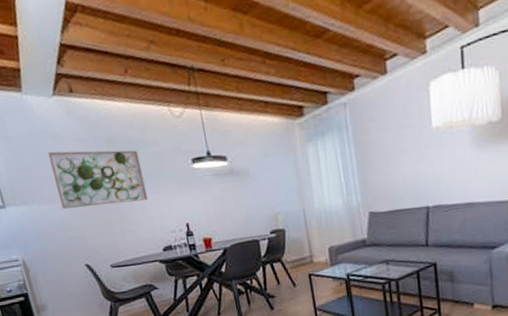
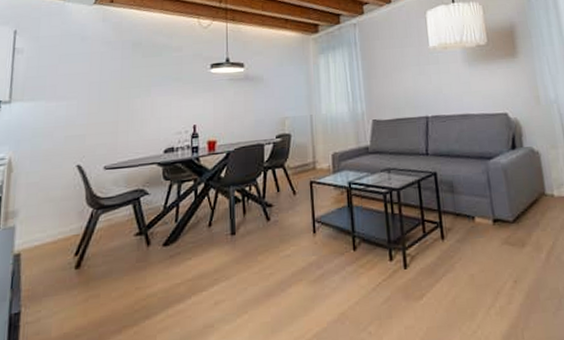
wall art: present [48,150,148,209] -> none [70,52,161,106]

